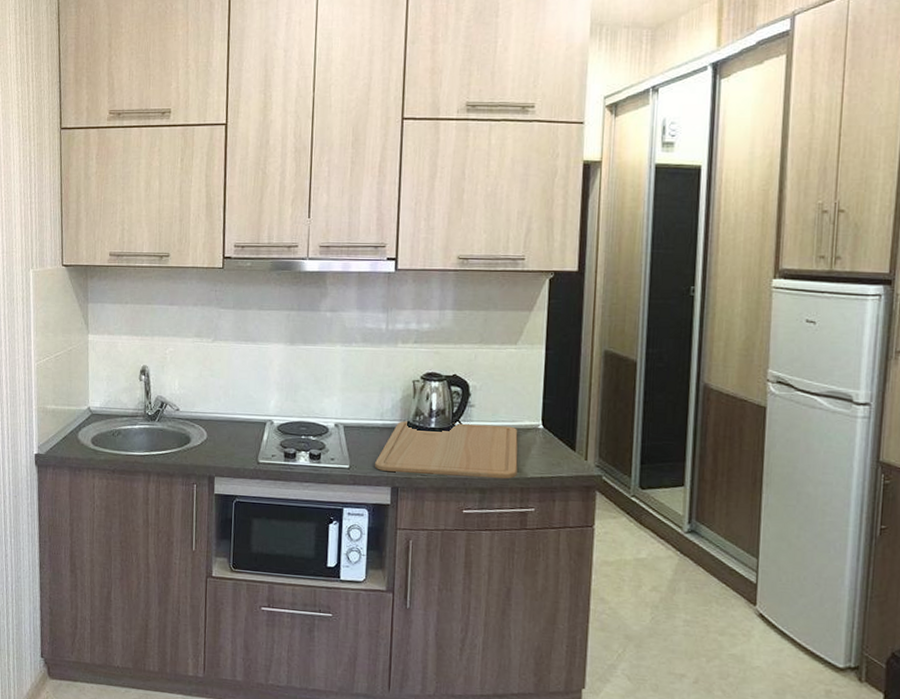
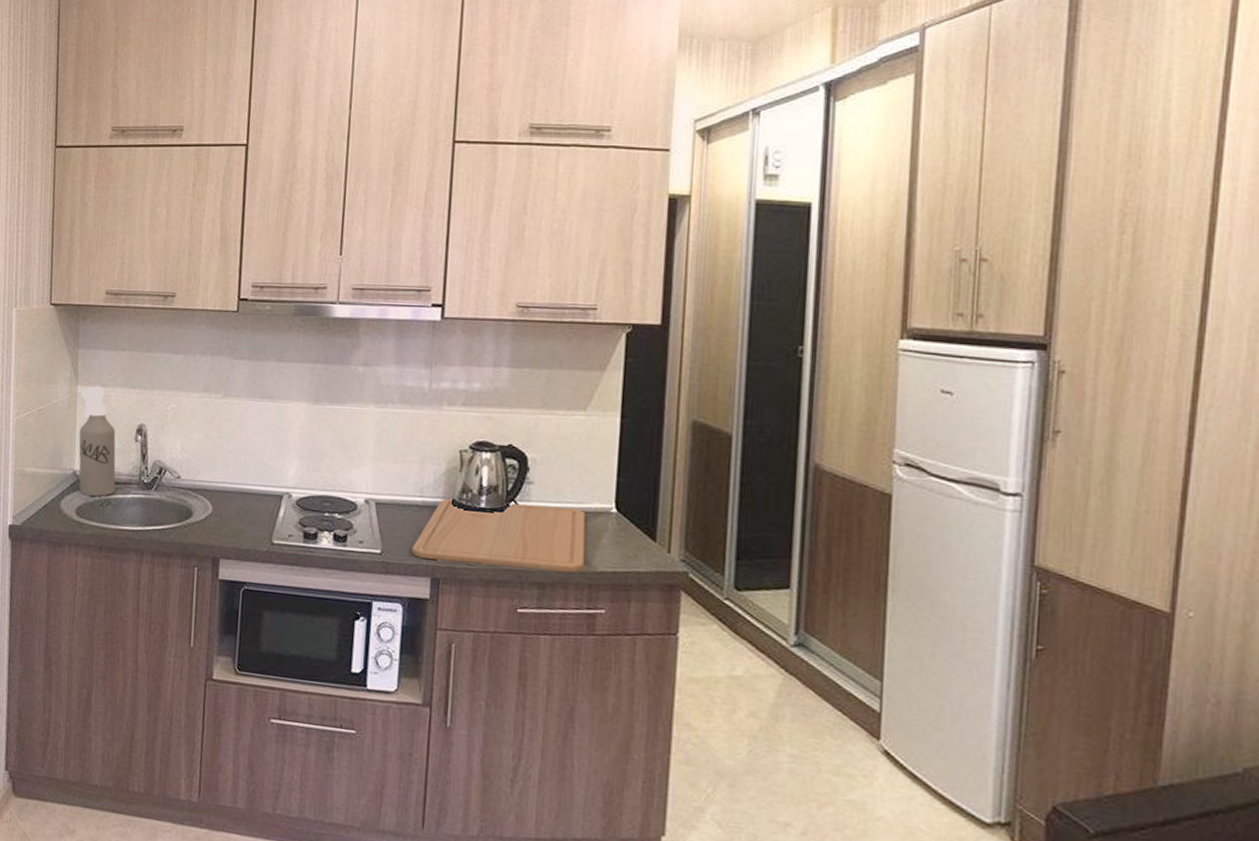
spray bottle: none [91,334,125,428] -> present [78,386,116,497]

